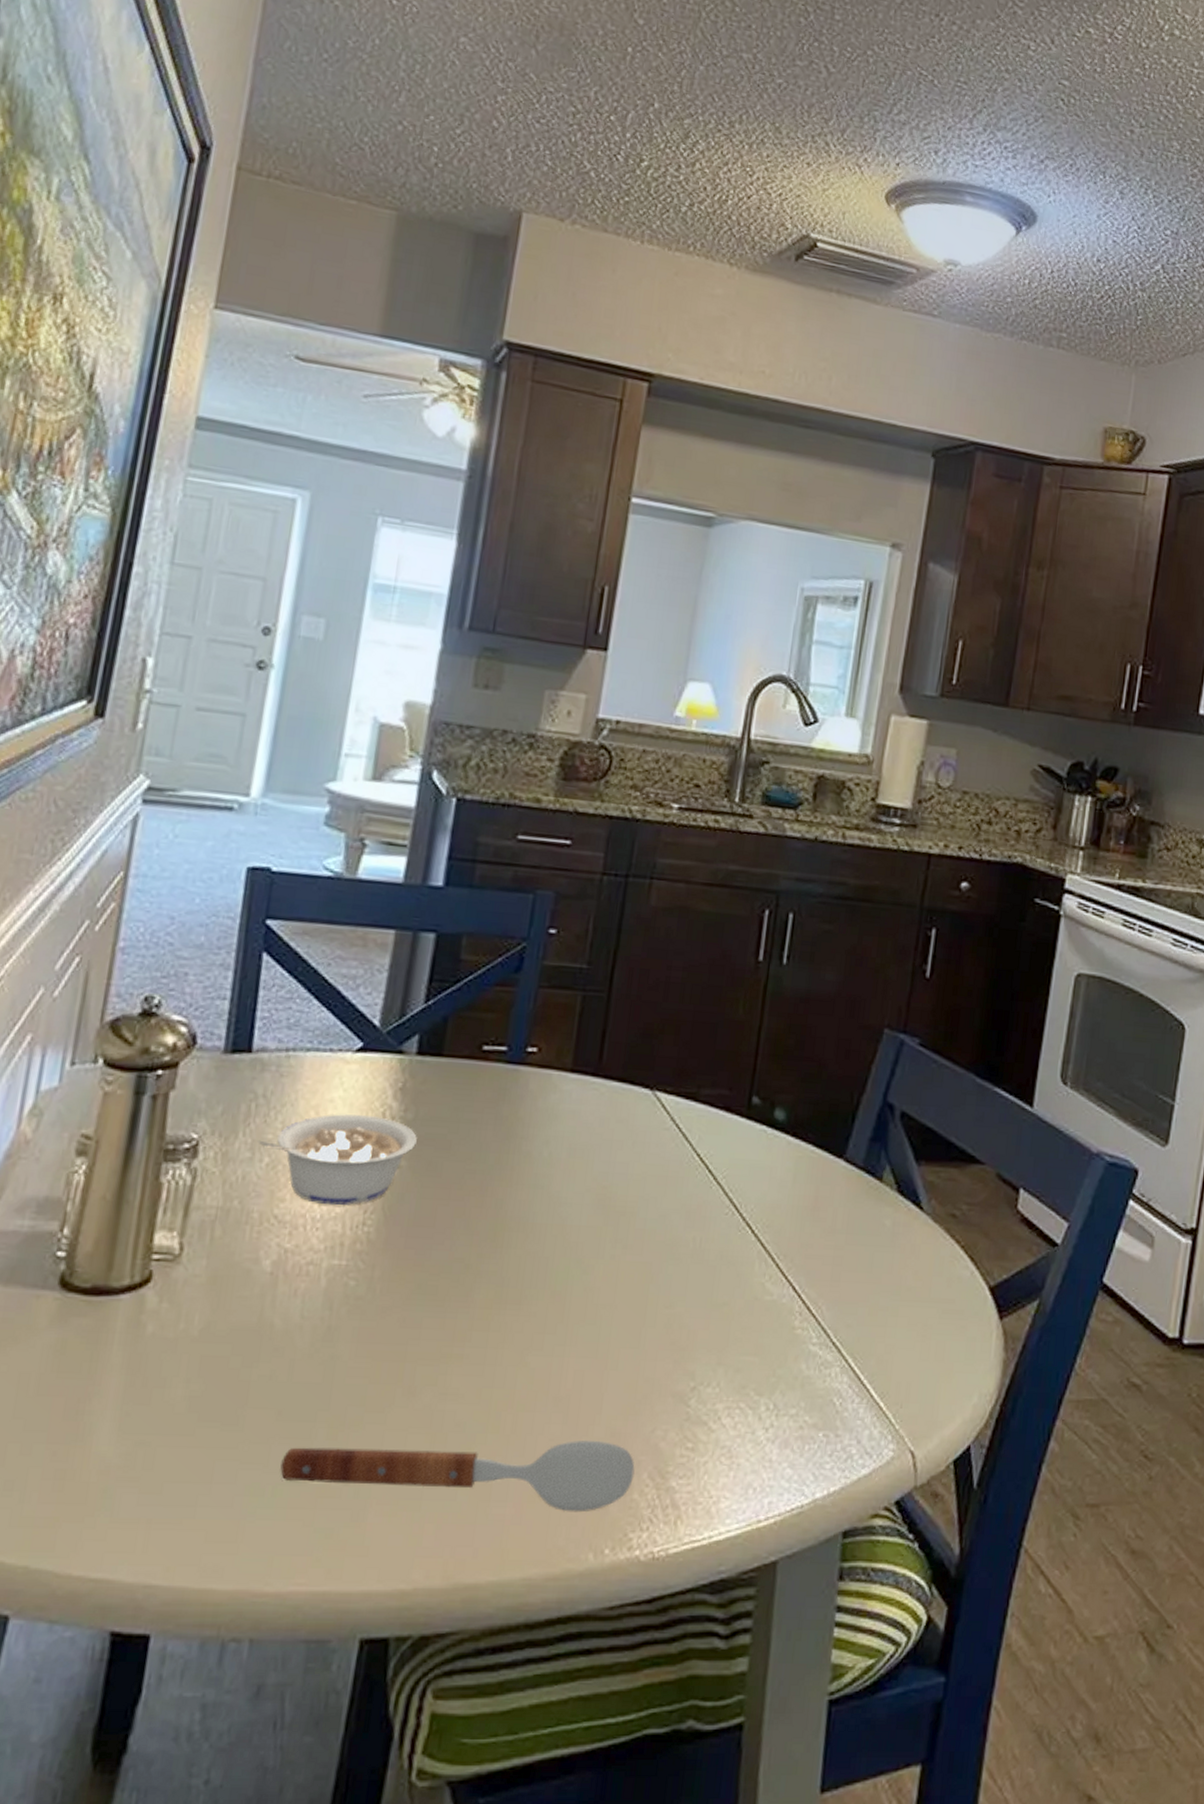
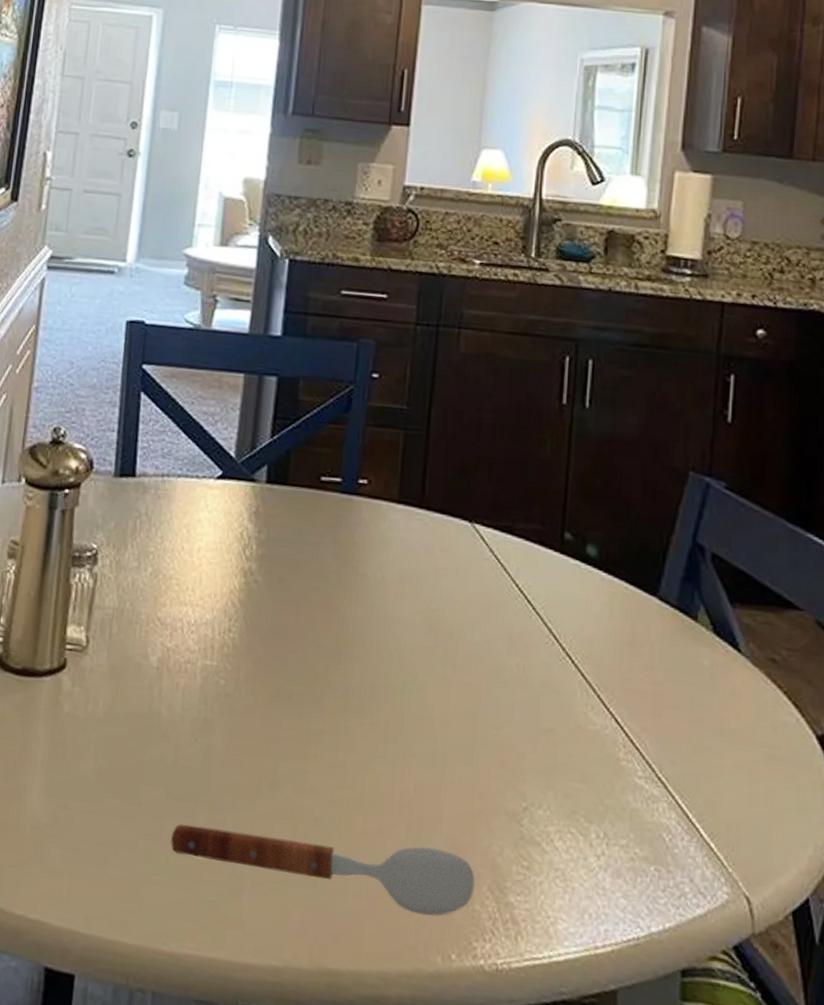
legume: present [258,1114,417,1206] -> none [143,532,270,613]

